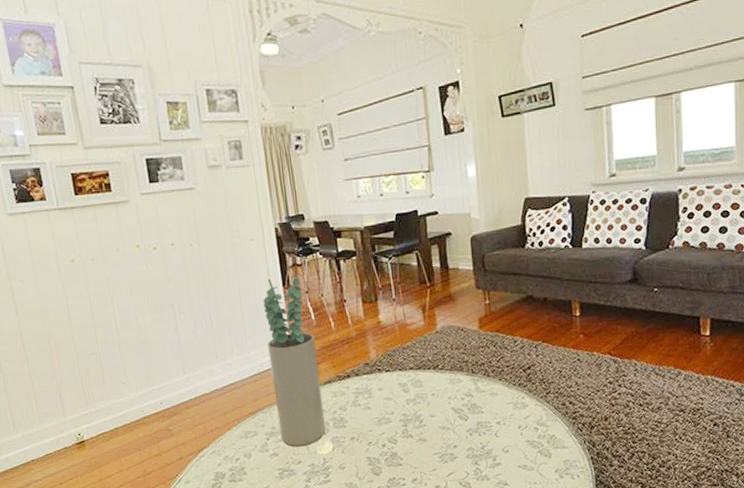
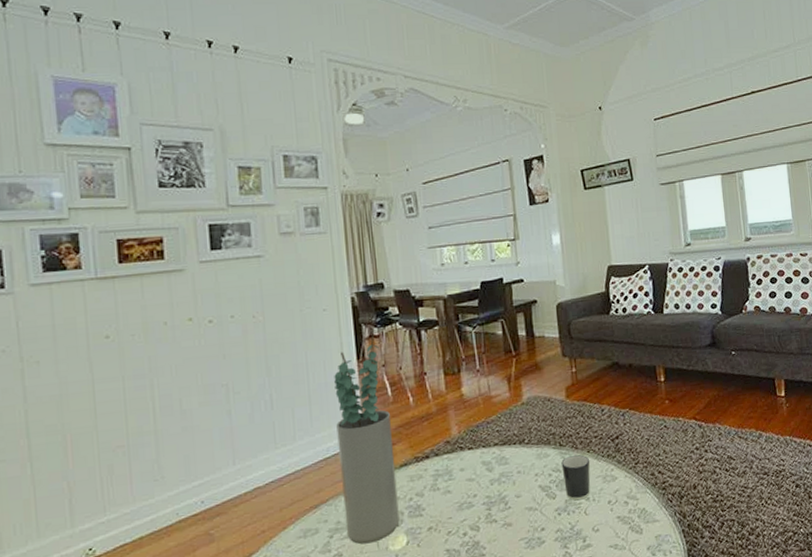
mug: none [473,382,502,424] -> present [561,455,591,501]

